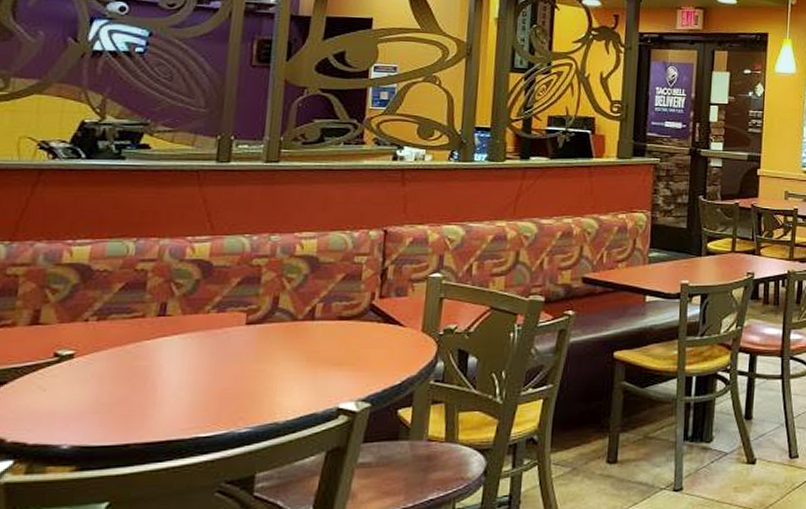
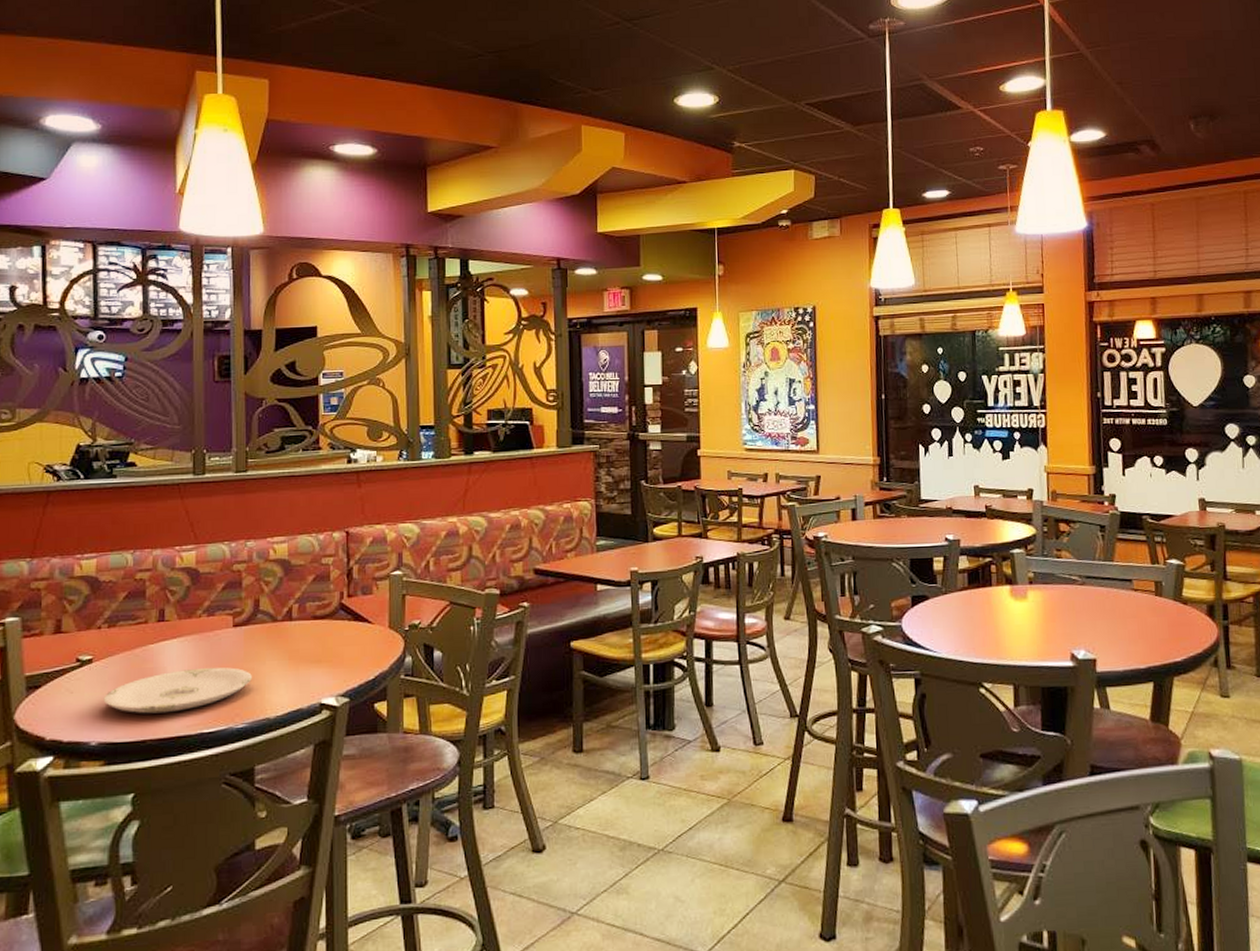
plate: none [82,366,262,416] -> present [103,667,252,714]

